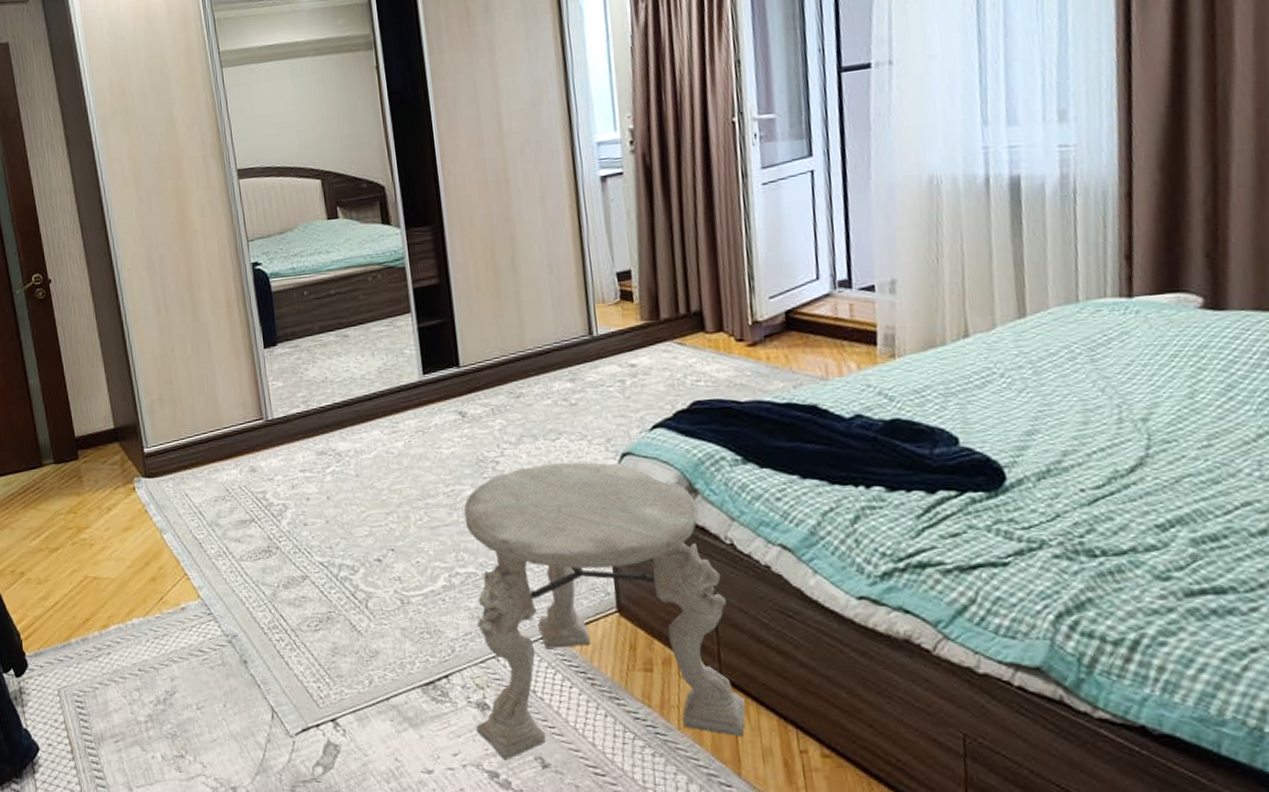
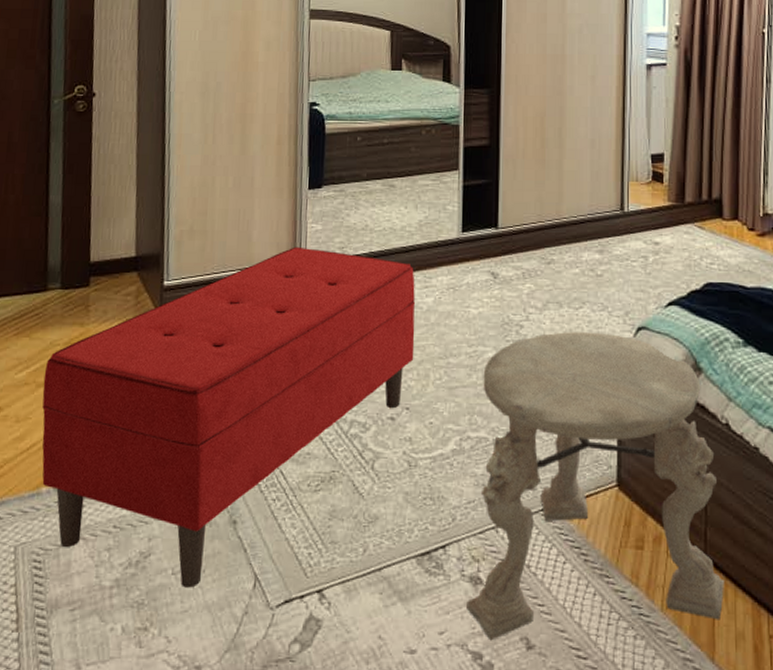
bench: none [54,404,392,720] -> present [42,246,416,588]

